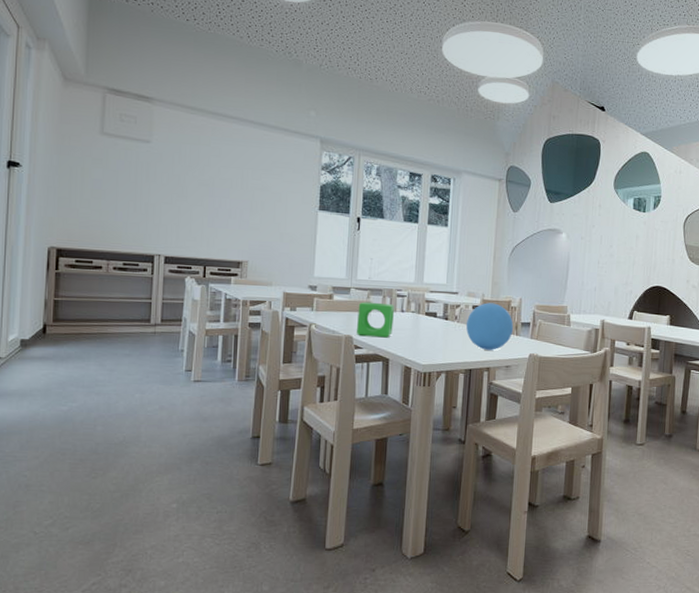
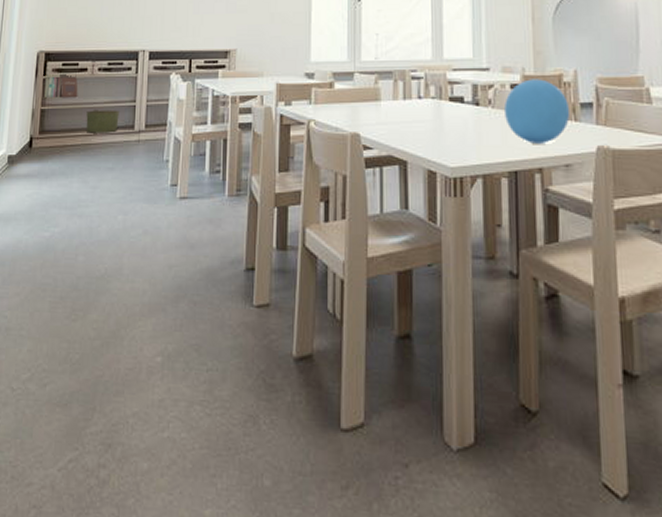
books: none [57,268,93,293] -> present [44,73,78,99]
basket: none [102,304,135,325] -> present [86,110,119,133]
toy block: present [356,302,395,338] -> none [363,88,410,134]

